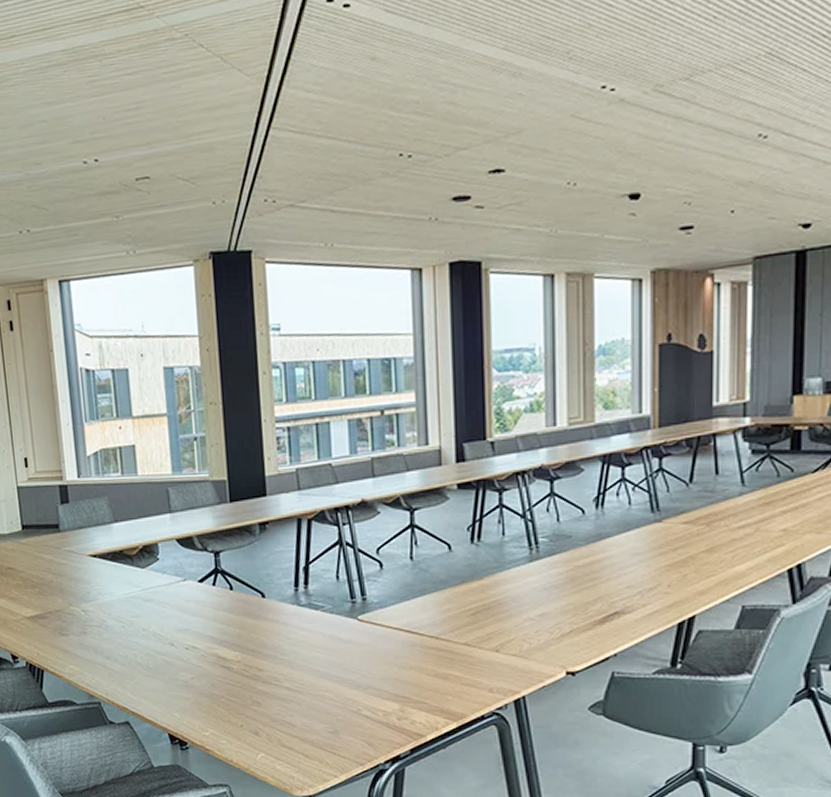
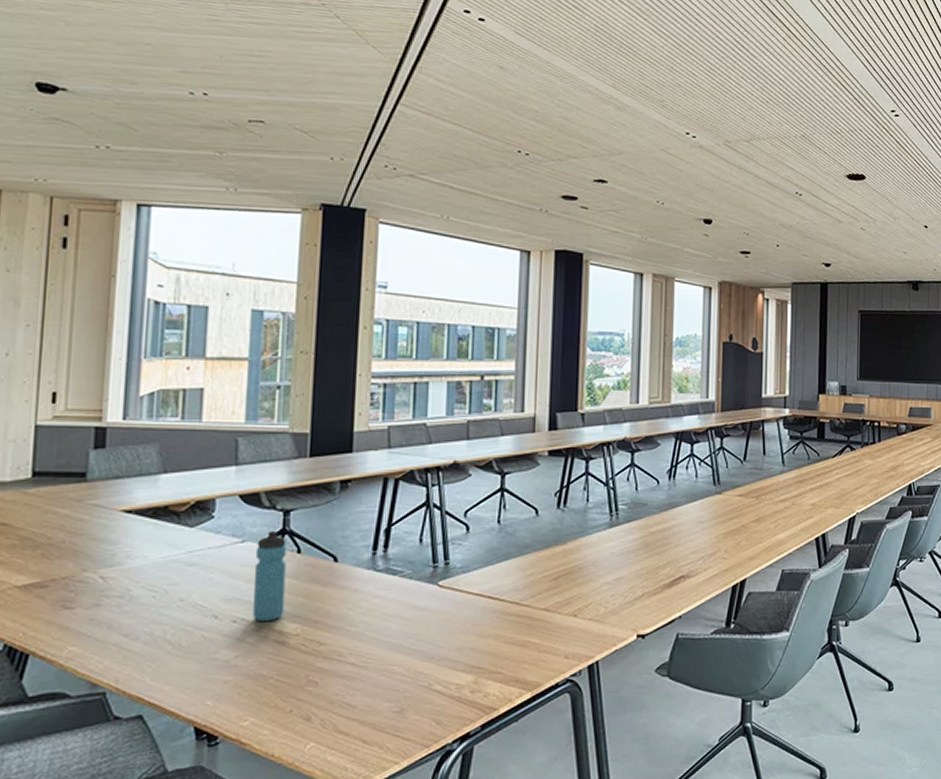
water bottle: none [195,569,225,650] -> present [253,530,287,622]

